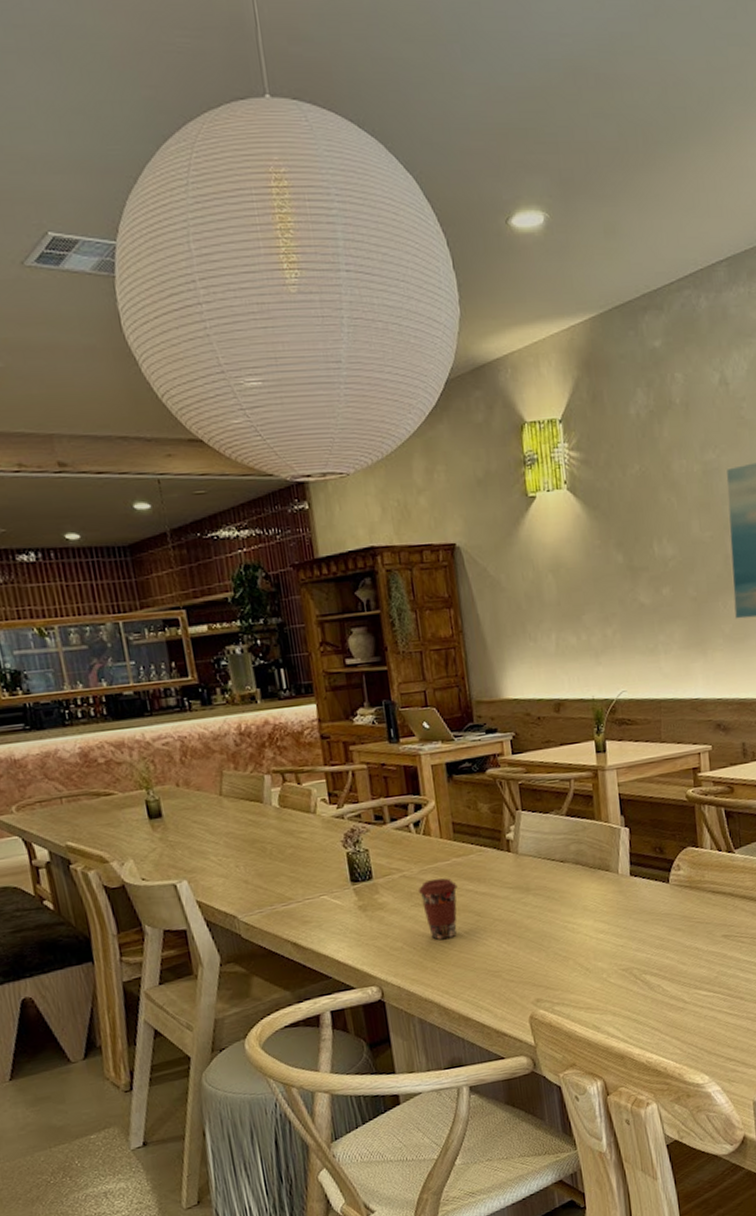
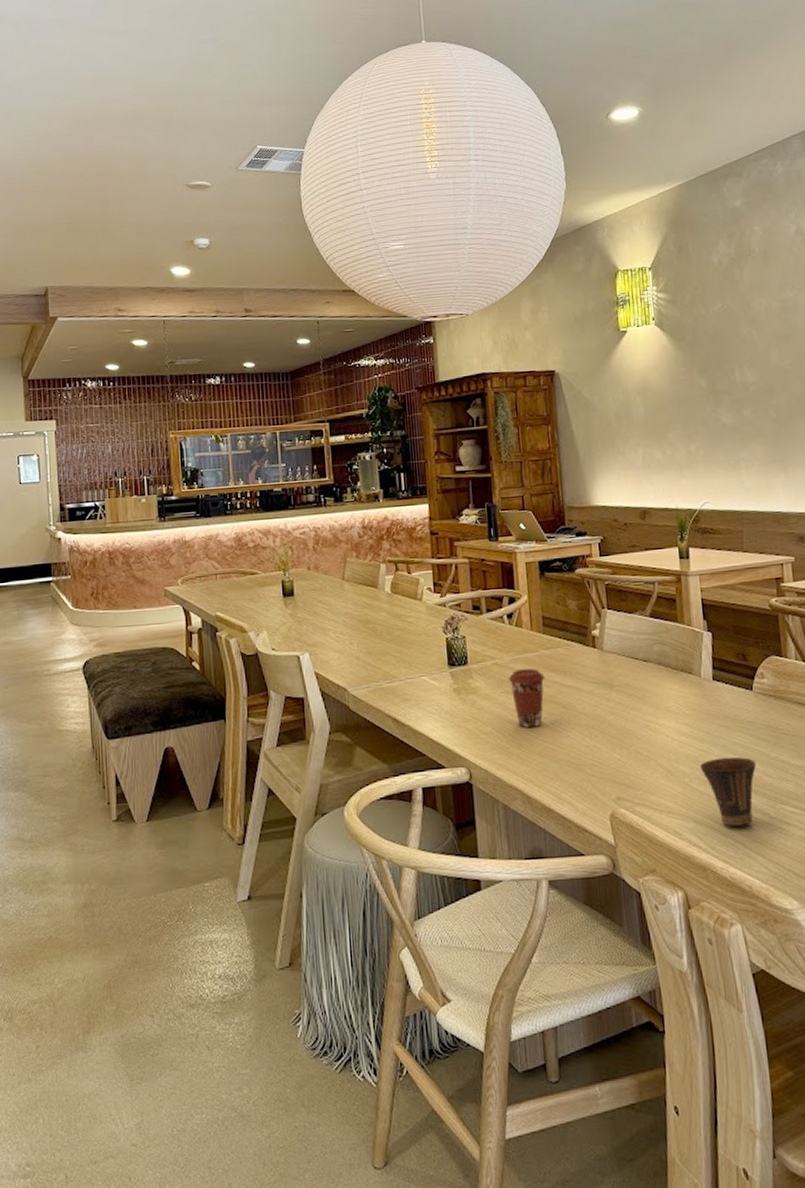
cup: none [617,948,673,1015] -> present [699,756,757,827]

